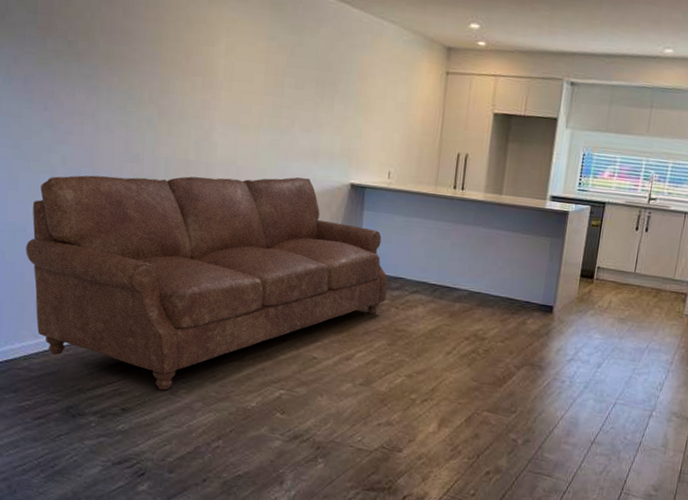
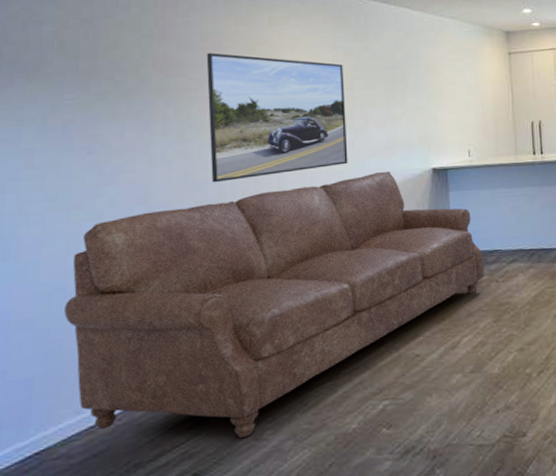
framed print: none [148,24,276,164] -> present [206,53,348,183]

